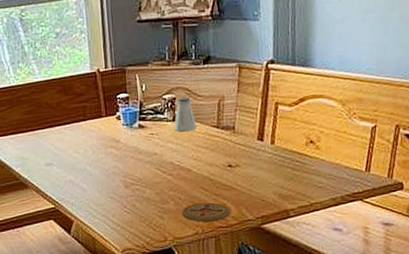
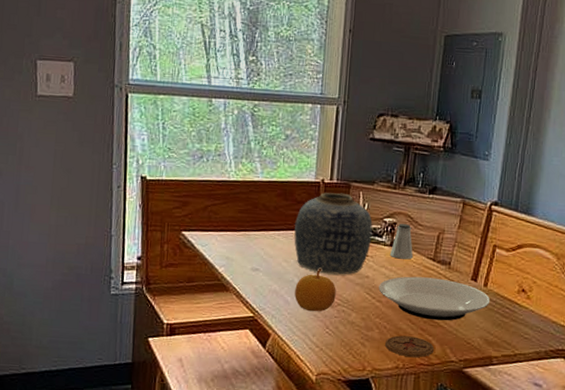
vase: none [78,78,154,158] -> present [294,192,373,275]
fruit: none [89,154,129,195] -> present [295,269,336,312]
plate: none [168,144,279,185] -> present [379,276,490,321]

